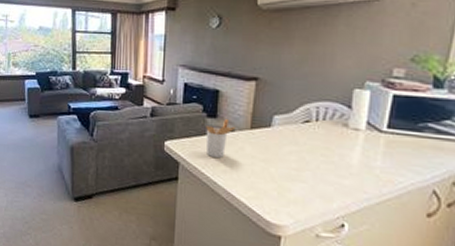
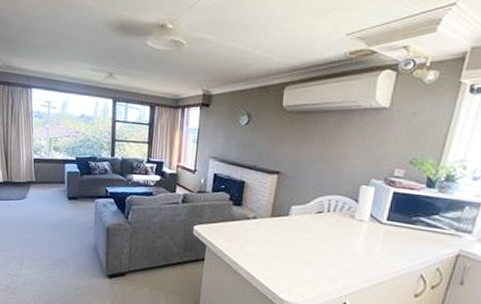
utensil holder: present [205,119,236,159] -> none [230,208,258,243]

